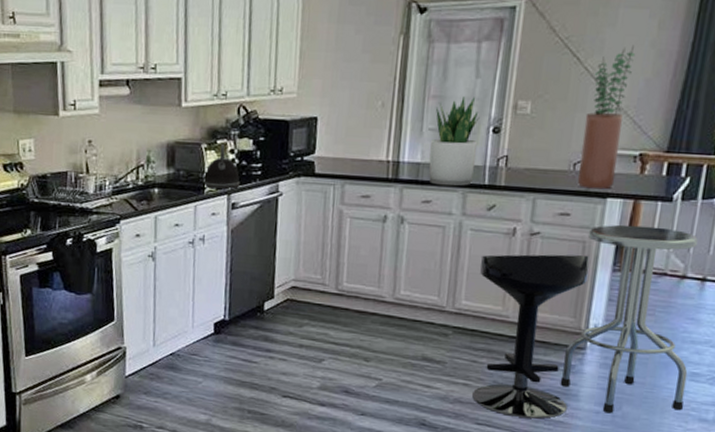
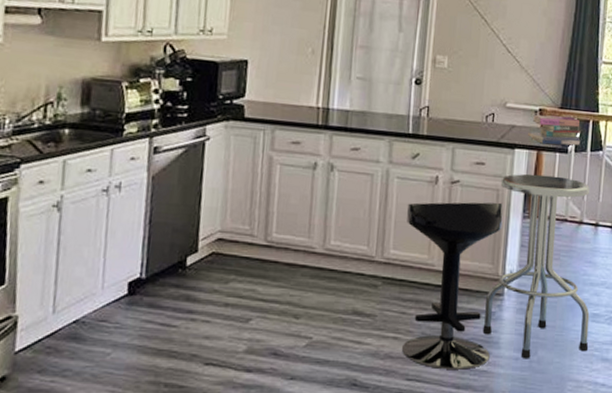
kettle: present [205,144,240,190] -> none [124,83,164,132]
planter: present [429,96,480,187] -> none [357,48,403,135]
vase: present [578,44,636,190] -> none [490,12,532,141]
books: none [623,160,692,194] -> present [528,114,581,146]

